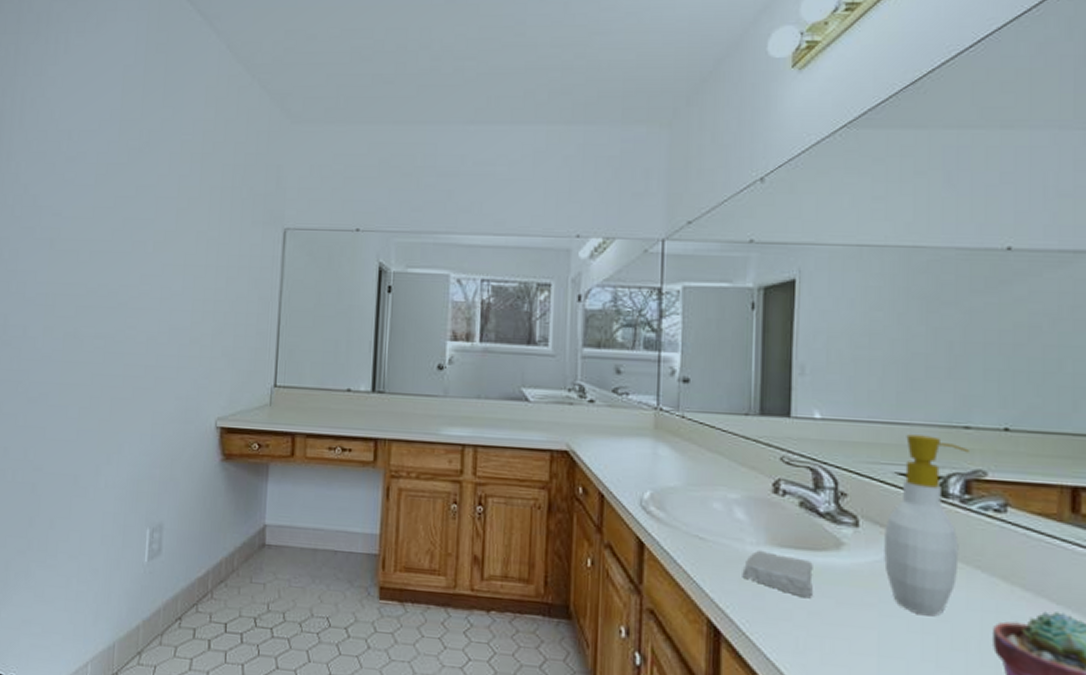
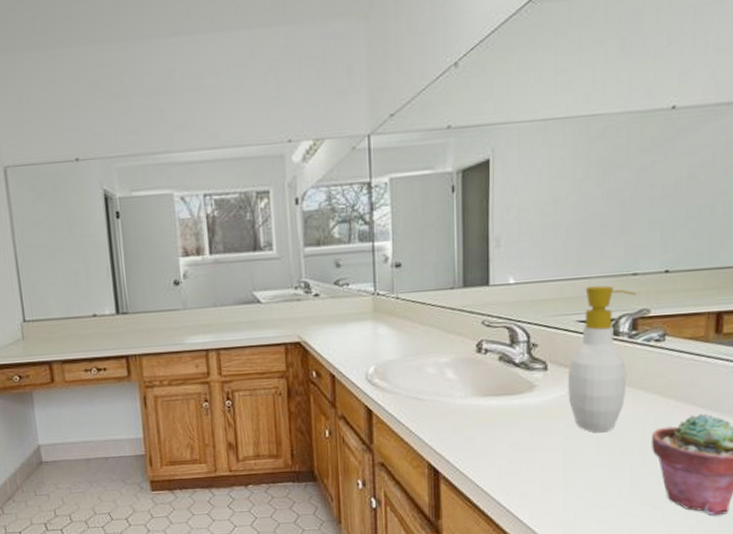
soap bar: present [742,550,813,599] -> none [454,401,511,434]

